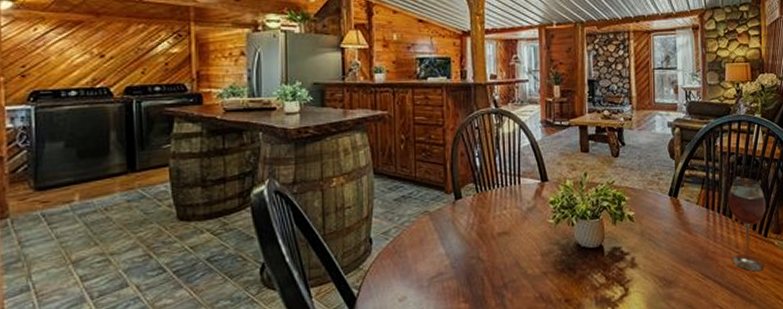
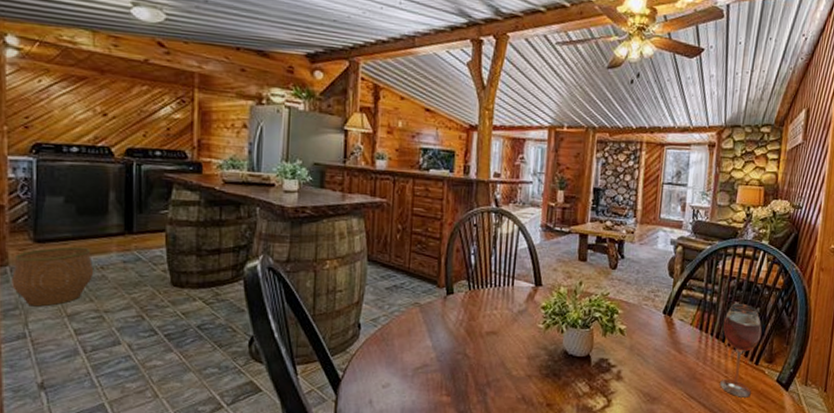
basket: none [13,190,98,257] -> present [12,246,94,307]

